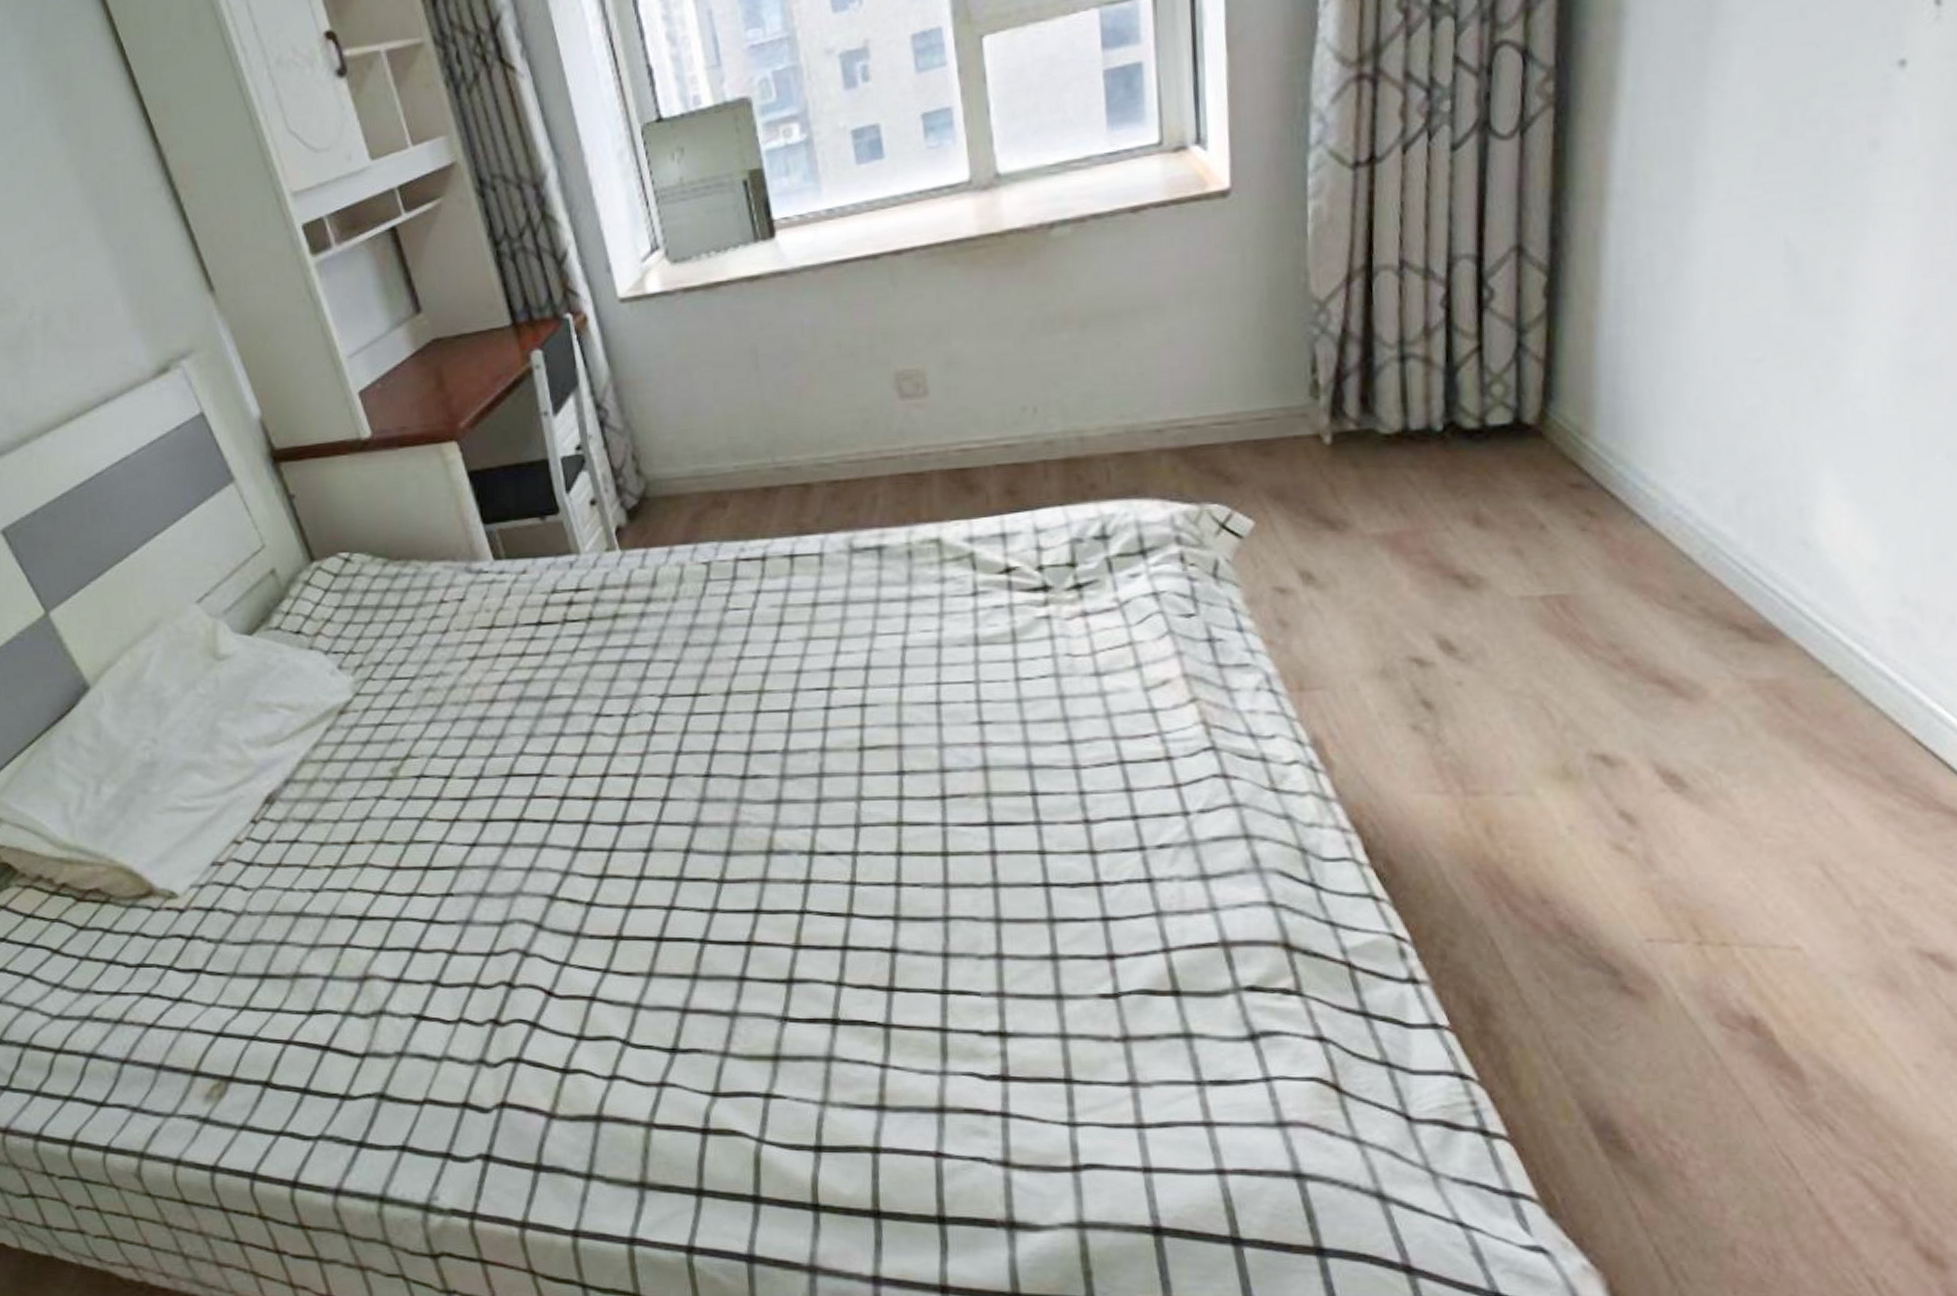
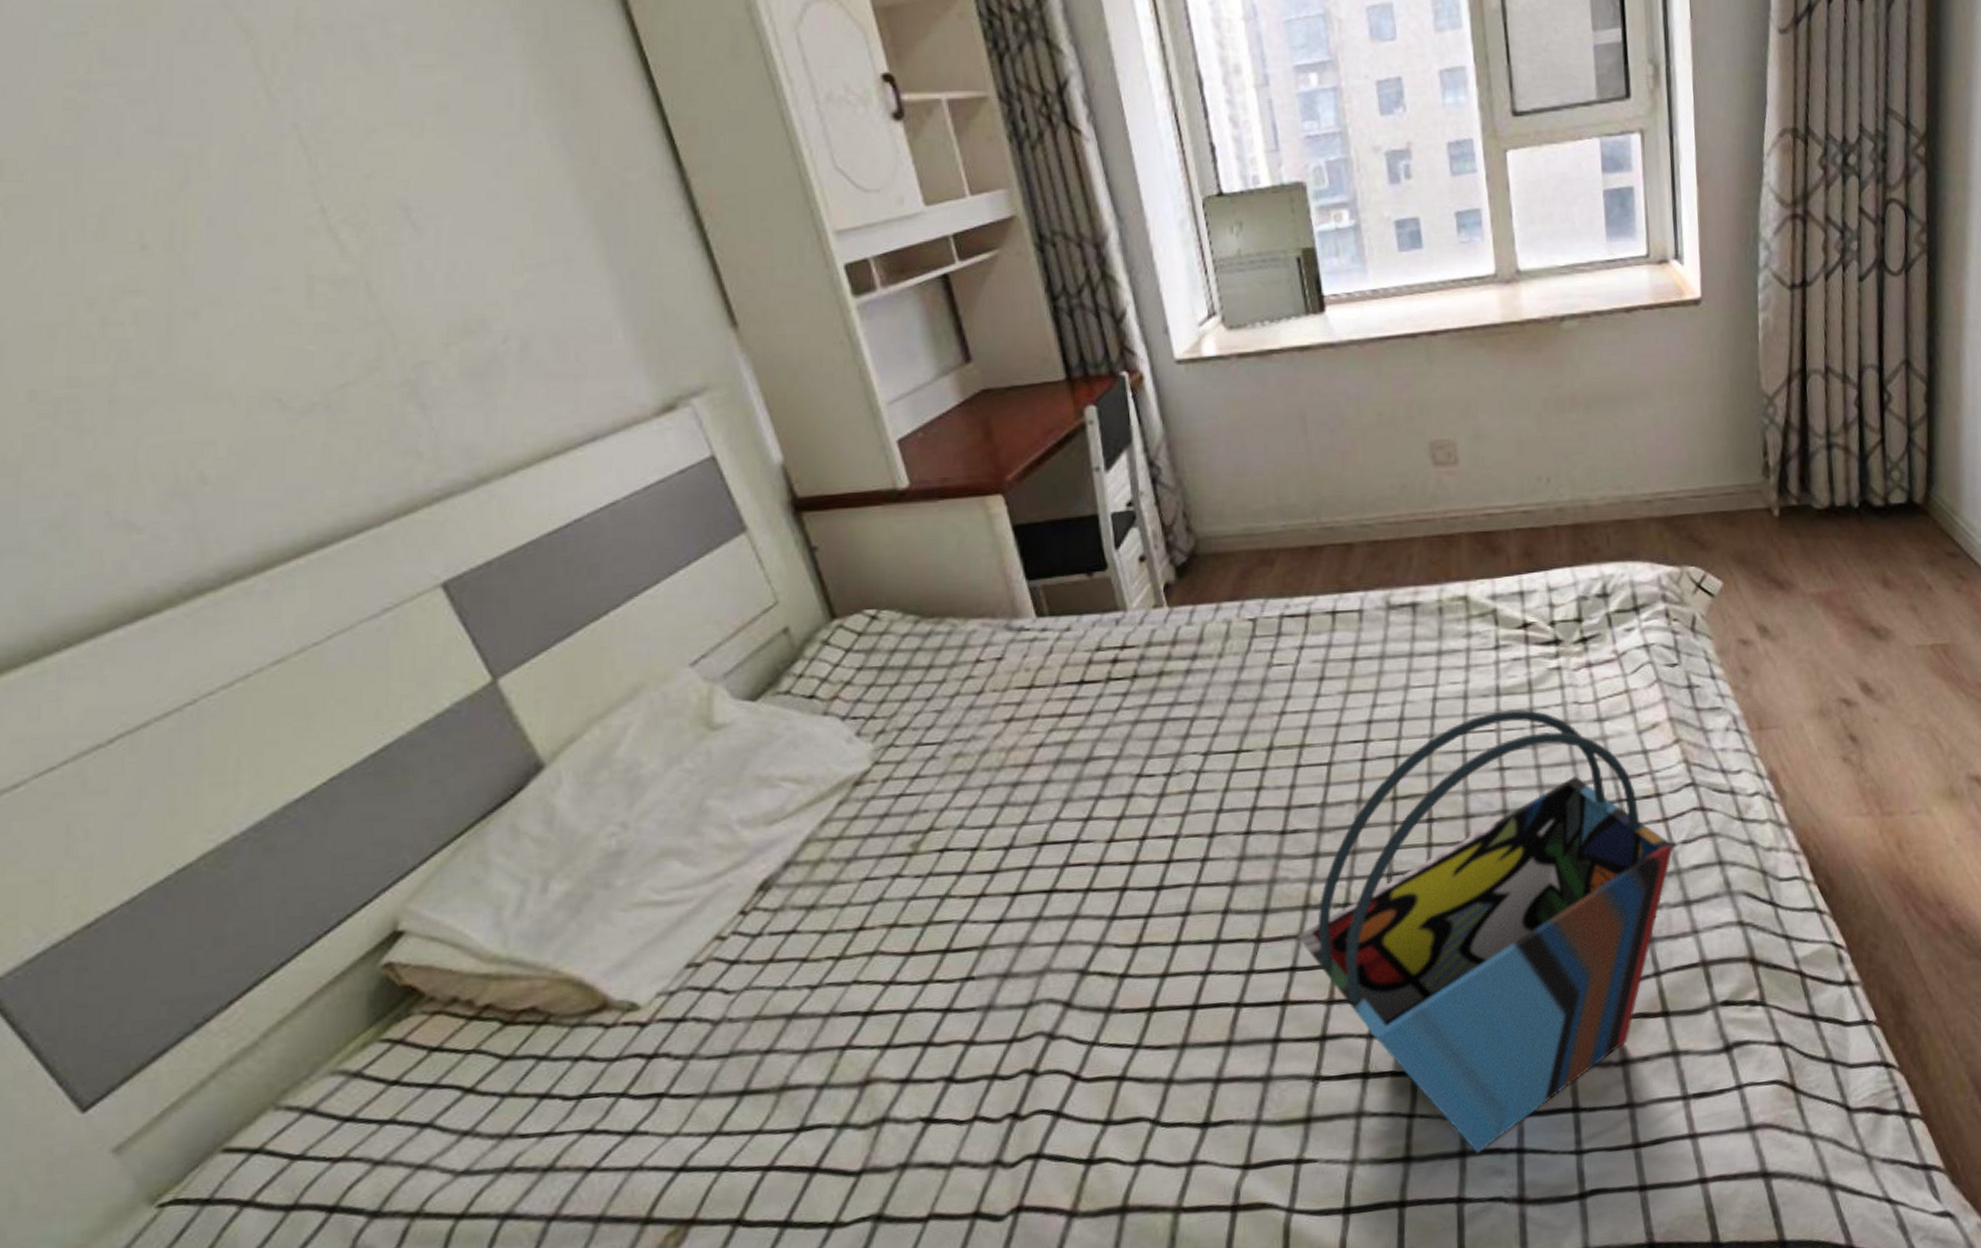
tote bag: none [761,660,1188,1112] -> present [1297,709,1673,1154]

